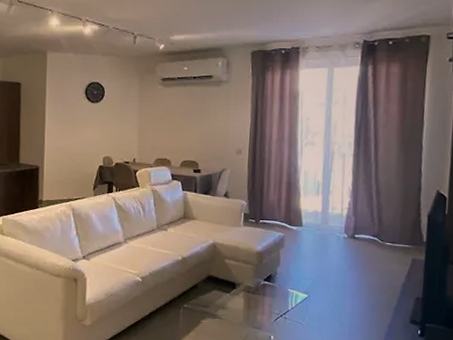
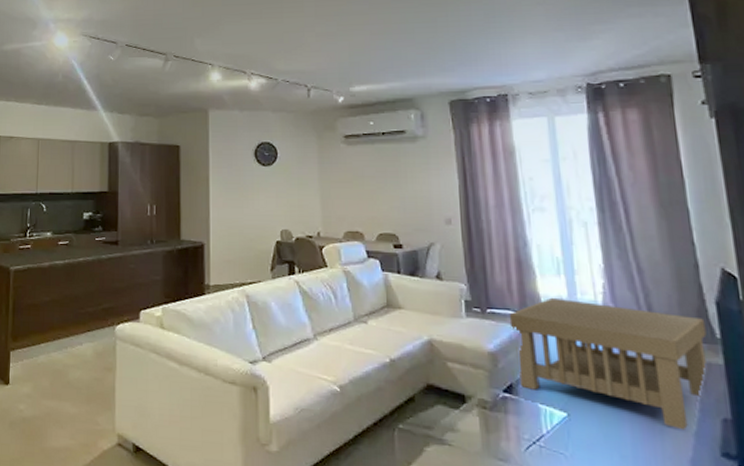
coffee table: none [275,211,418,306] -> present [509,297,707,431]

